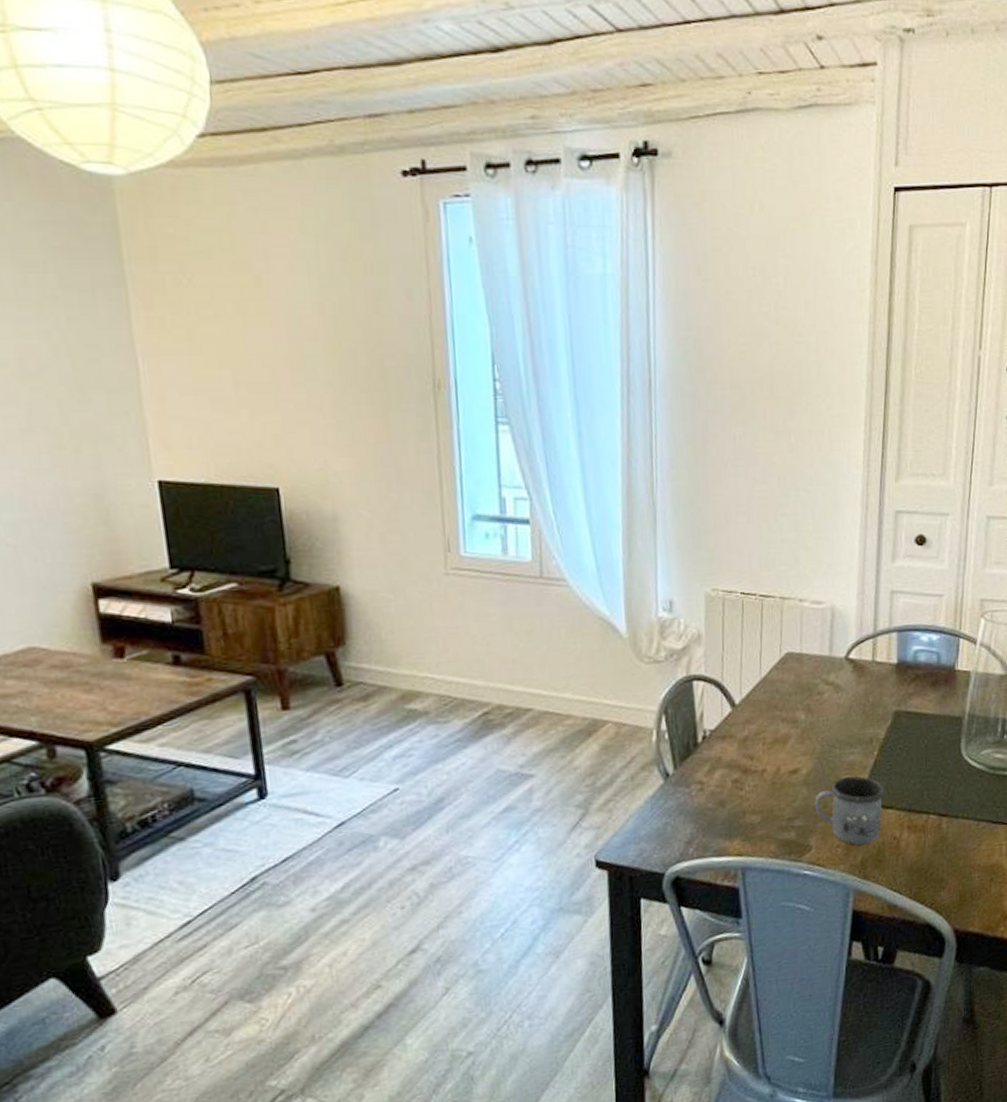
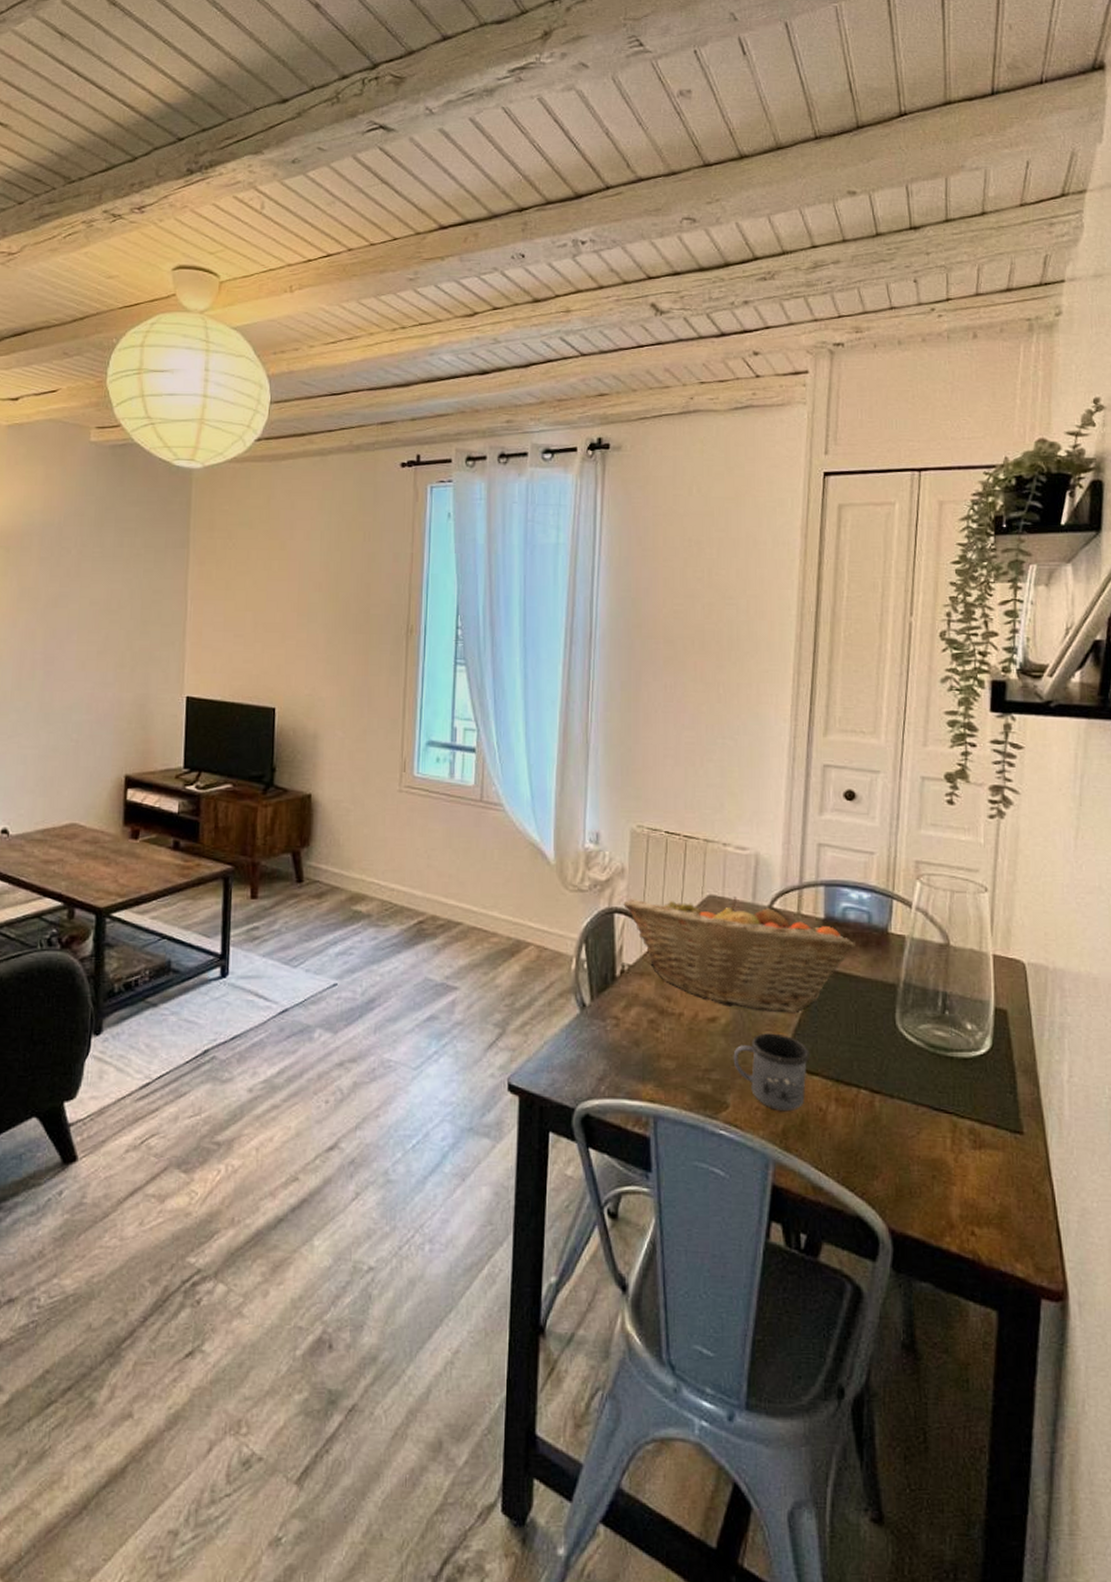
fruit basket: none [701,651,926,758] -> present [623,897,855,1012]

